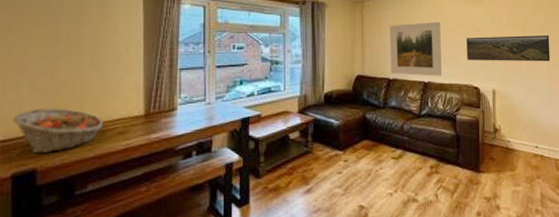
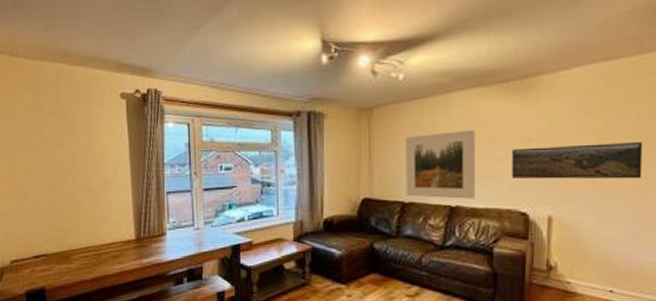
fruit basket: present [13,108,103,153] -> none [22,231,98,273]

